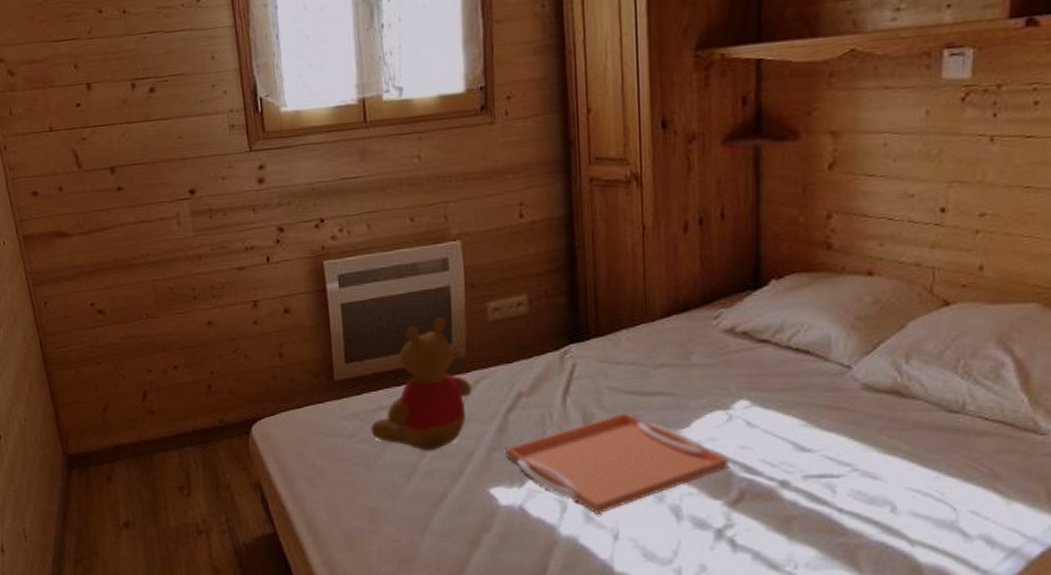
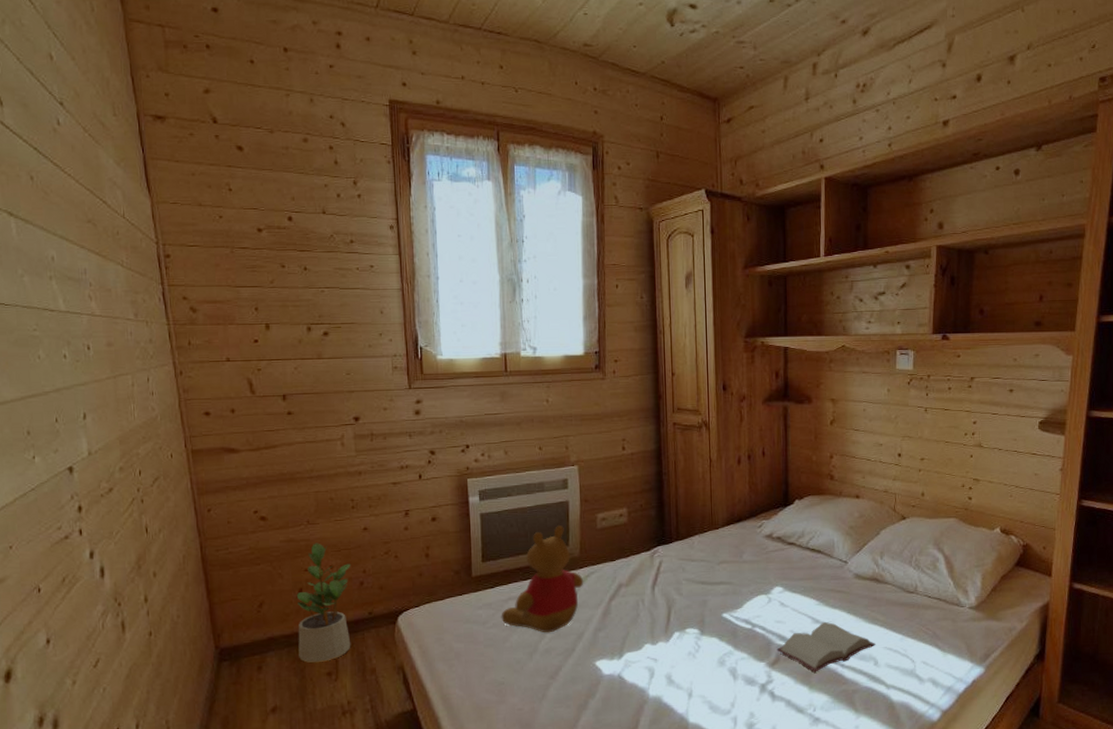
potted plant: none [141,339,202,475] -> present [296,543,352,663]
serving tray: present [505,413,729,514] -> none [608,598,769,678]
hardback book: none [740,449,895,517] -> present [776,621,877,673]

